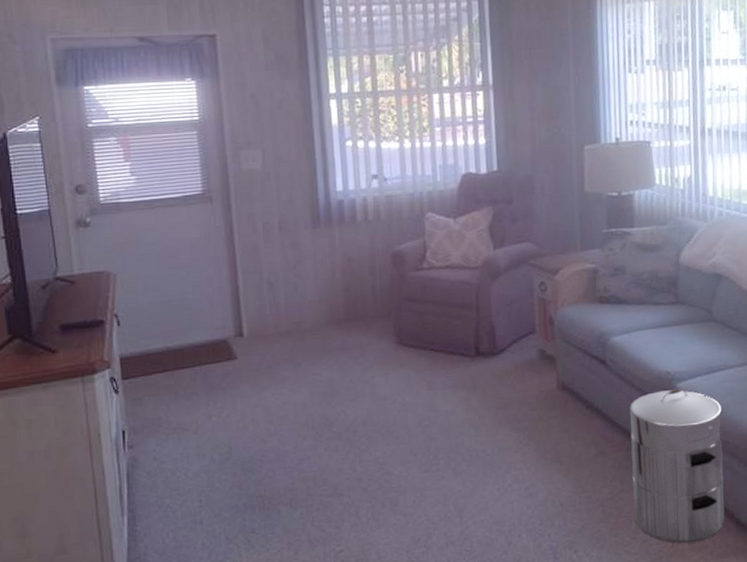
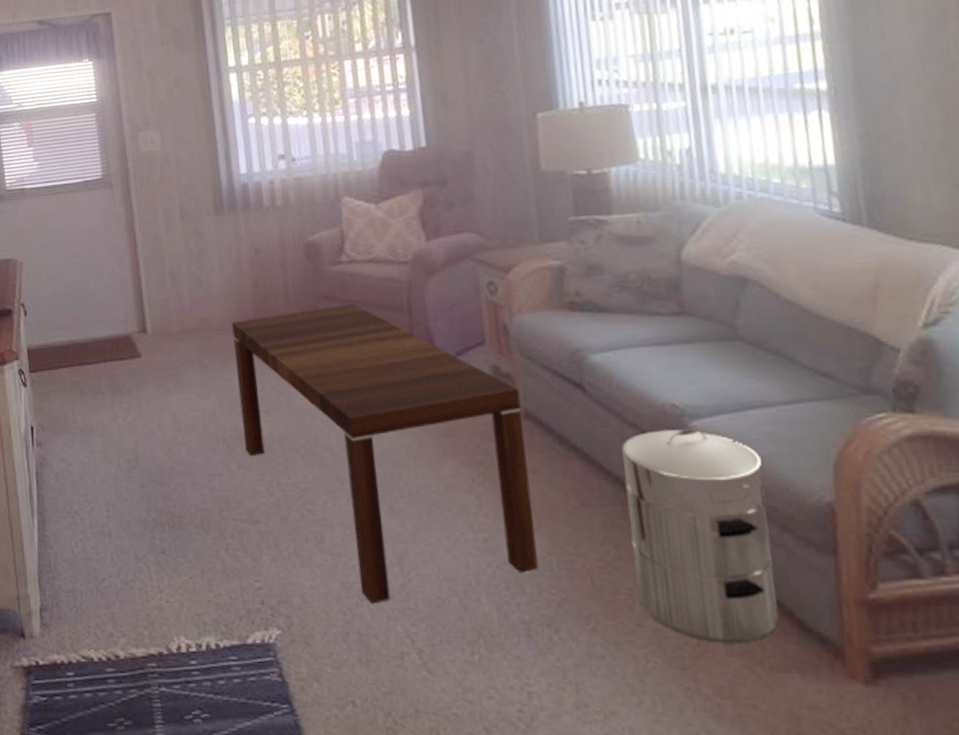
coffee table: none [324,303,566,551] -> present [232,303,539,604]

